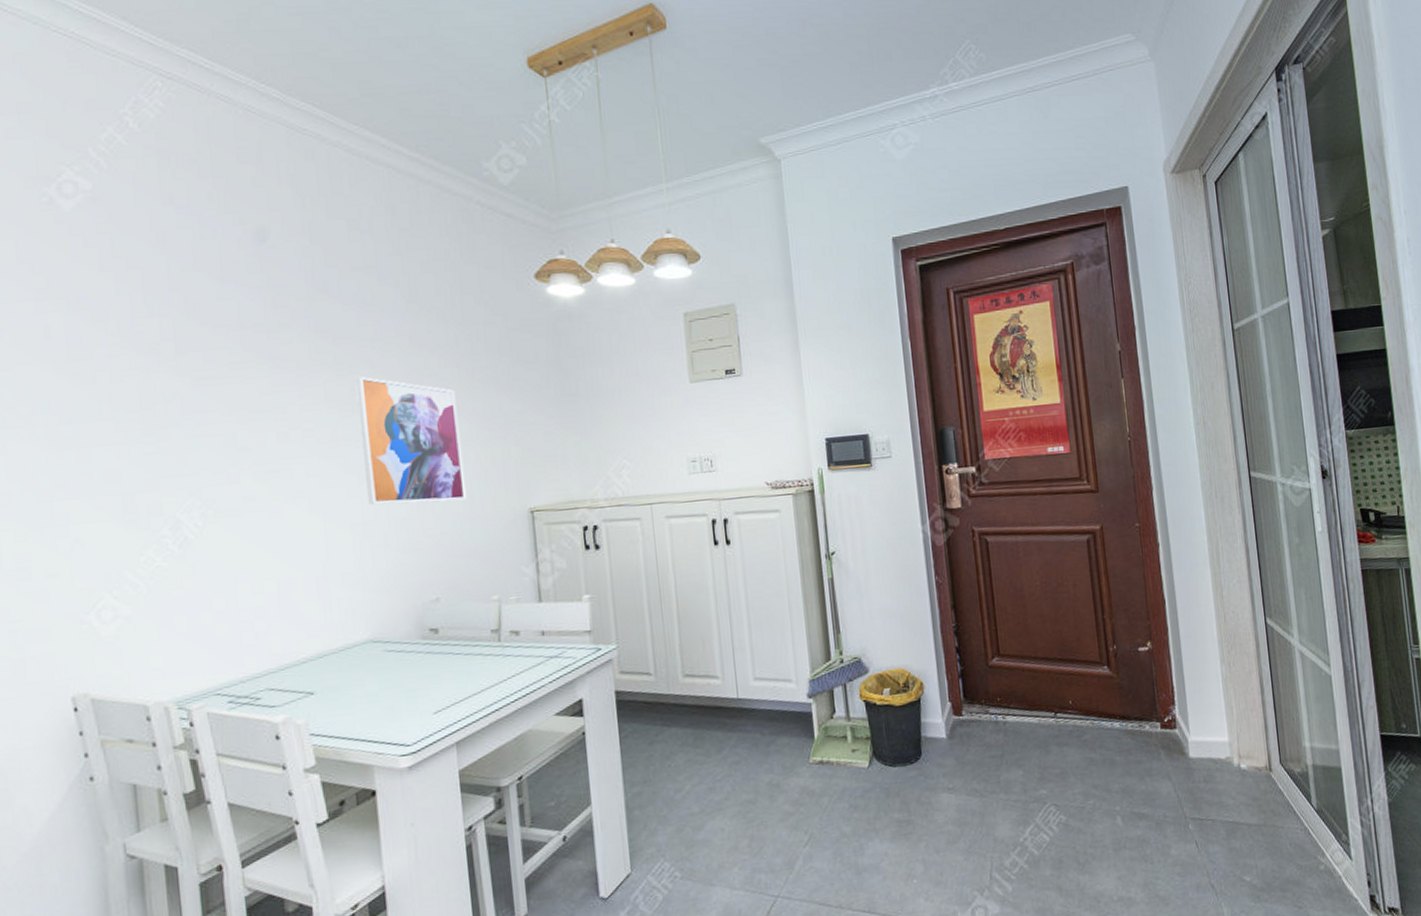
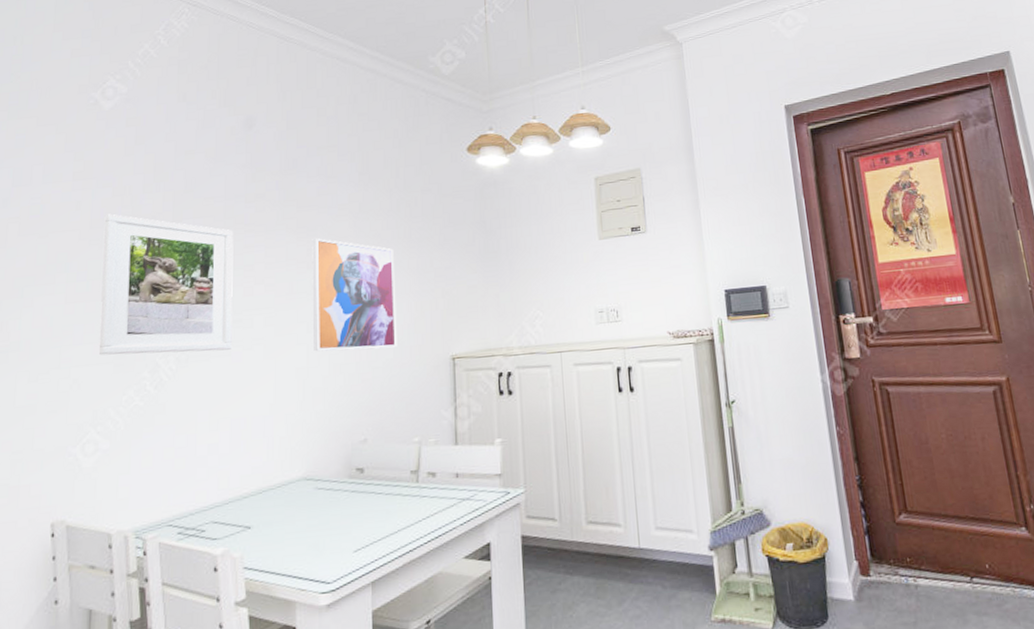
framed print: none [85,343,269,511] -> present [98,214,234,356]

